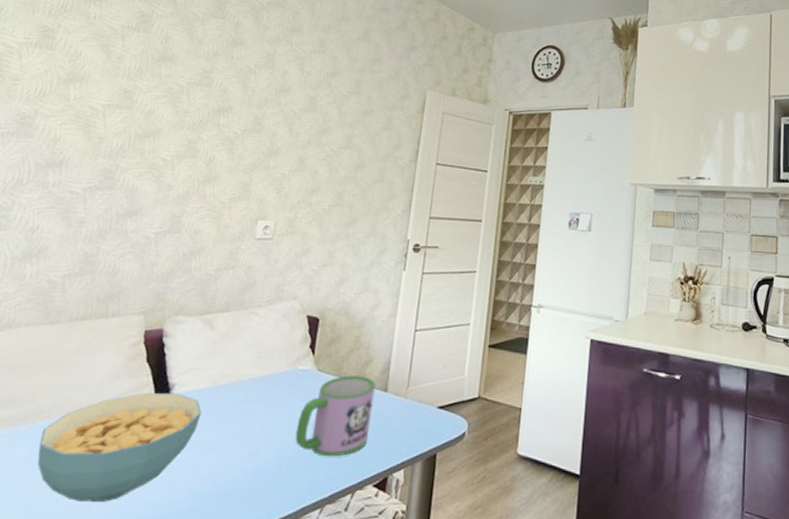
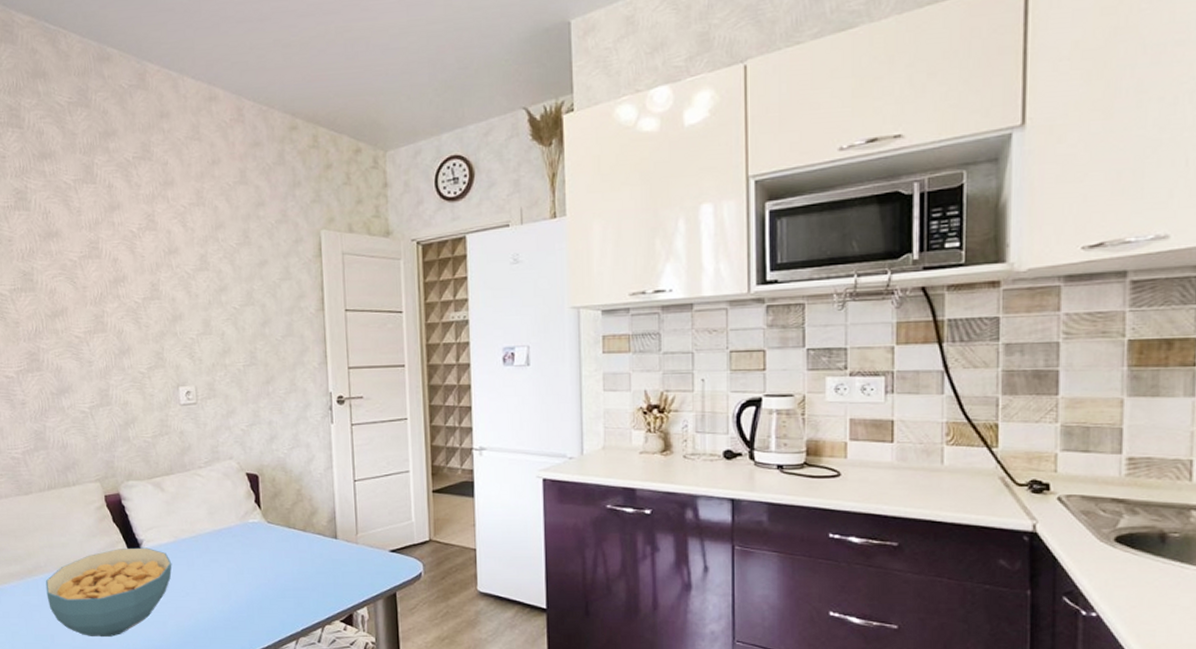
mug: present [295,375,376,457] -> none [258,526,328,597]

